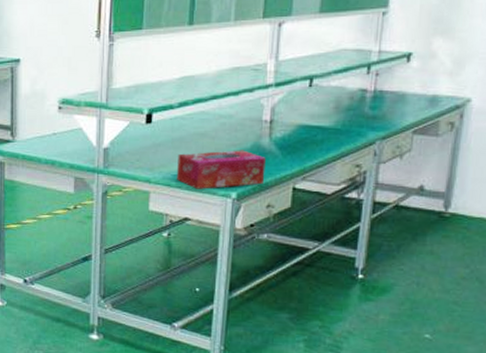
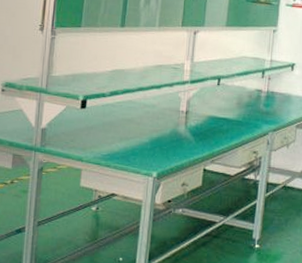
tissue box: present [177,150,266,189] -> none [106,135,182,169]

